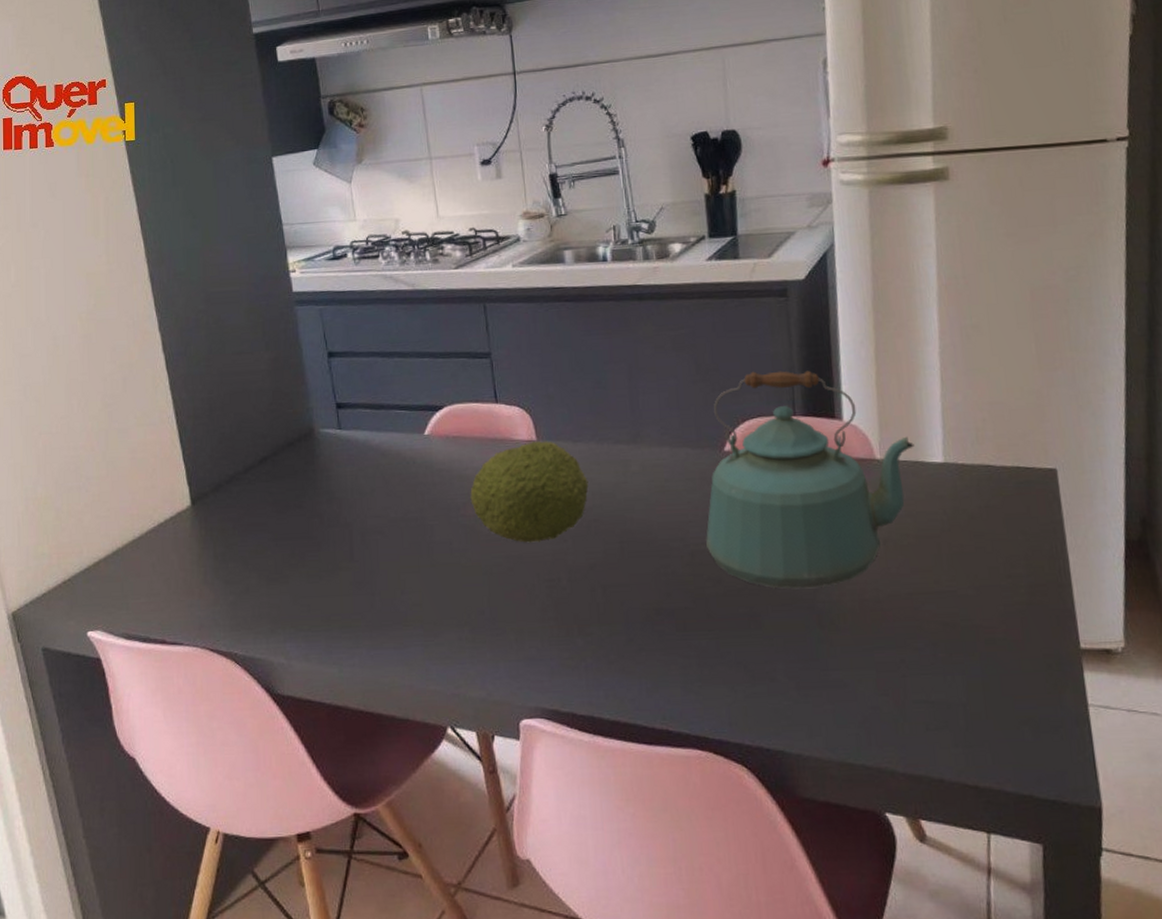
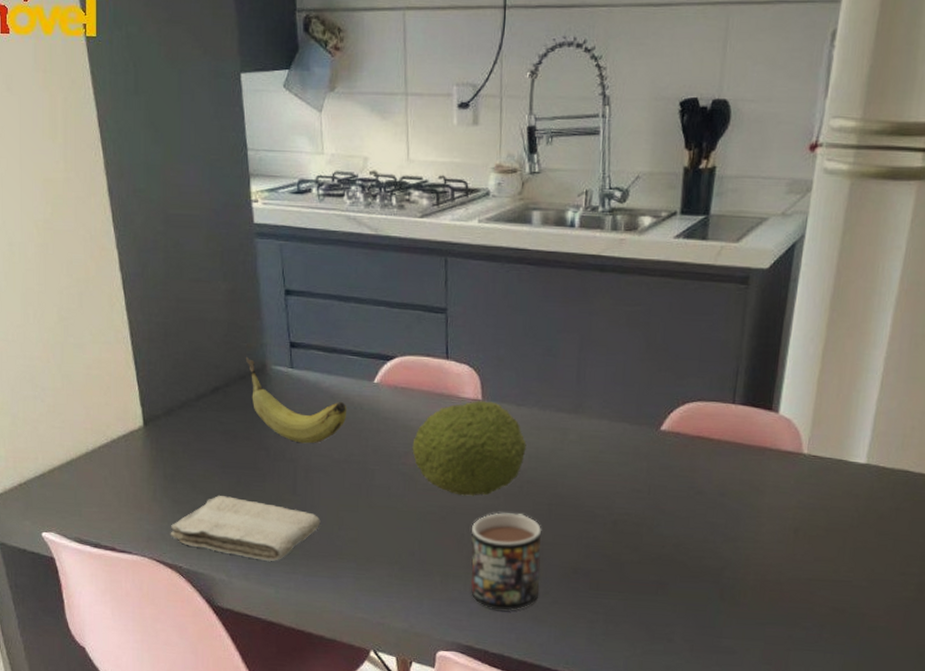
washcloth: none [223,570,382,637] -> present [170,496,321,561]
fruit: none [292,422,400,506] -> present [245,356,347,444]
mug: none [541,555,623,665] -> present [470,513,542,611]
kettle: present [705,370,914,589] -> none [628,356,842,565]

